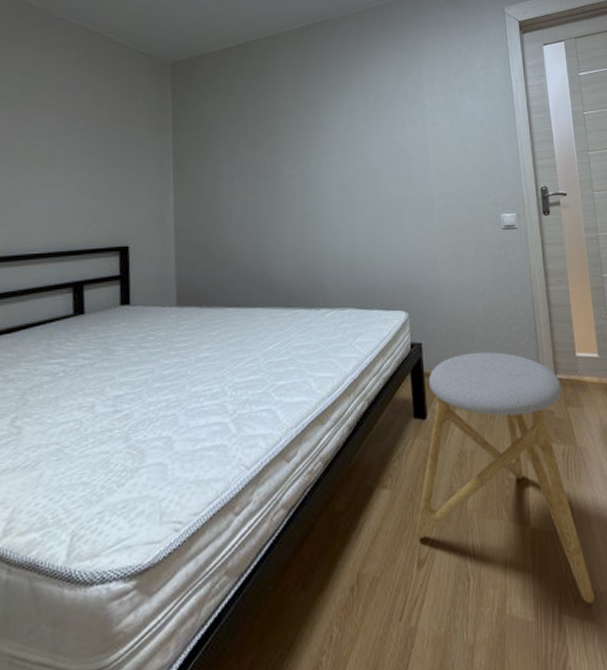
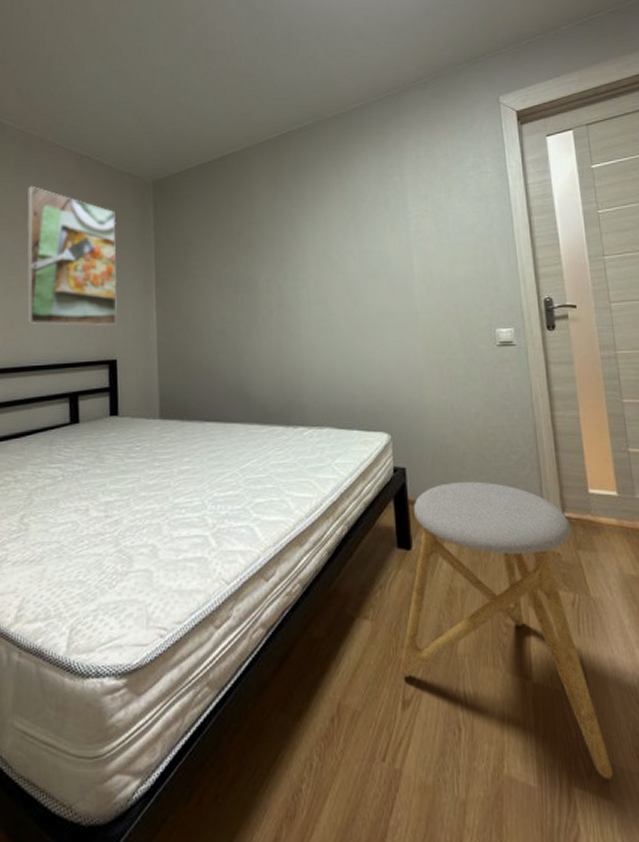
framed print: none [22,59,130,212] -> present [26,186,117,327]

